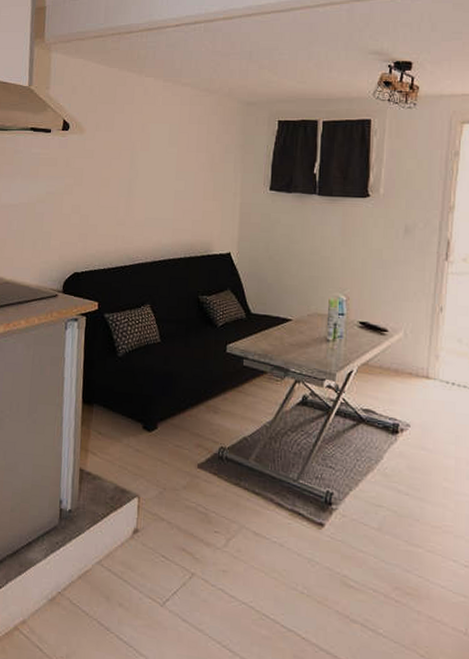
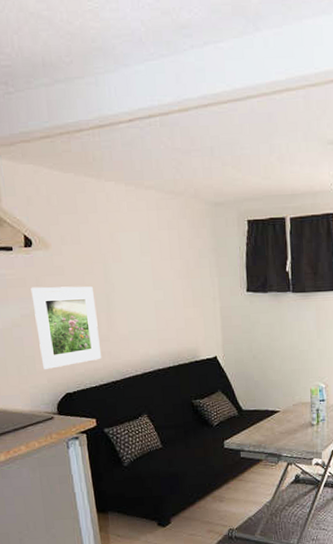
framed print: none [57,167,118,247] -> present [31,286,102,369]

